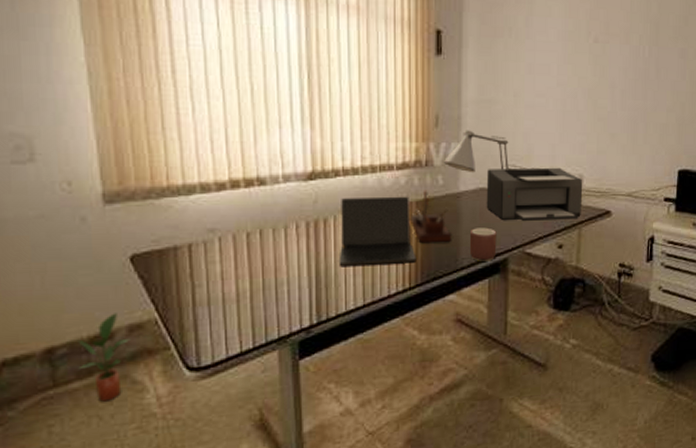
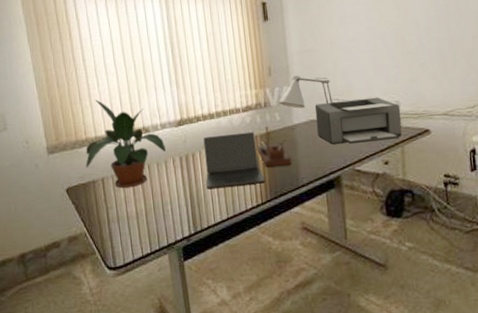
potted plant: present [77,313,131,402] -> none [38,229,71,292]
potted plant: none [164,131,287,260] -> present [85,99,166,189]
mug: present [469,227,497,262] -> none [305,151,331,180]

